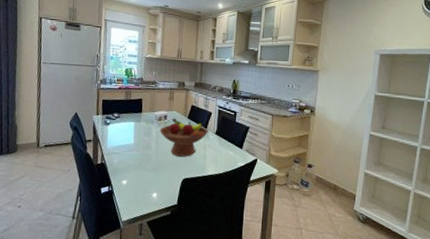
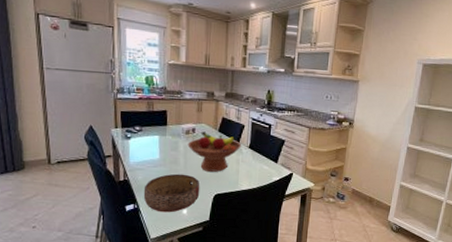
bowl: none [117,158,170,196] -> present [143,174,200,213]

